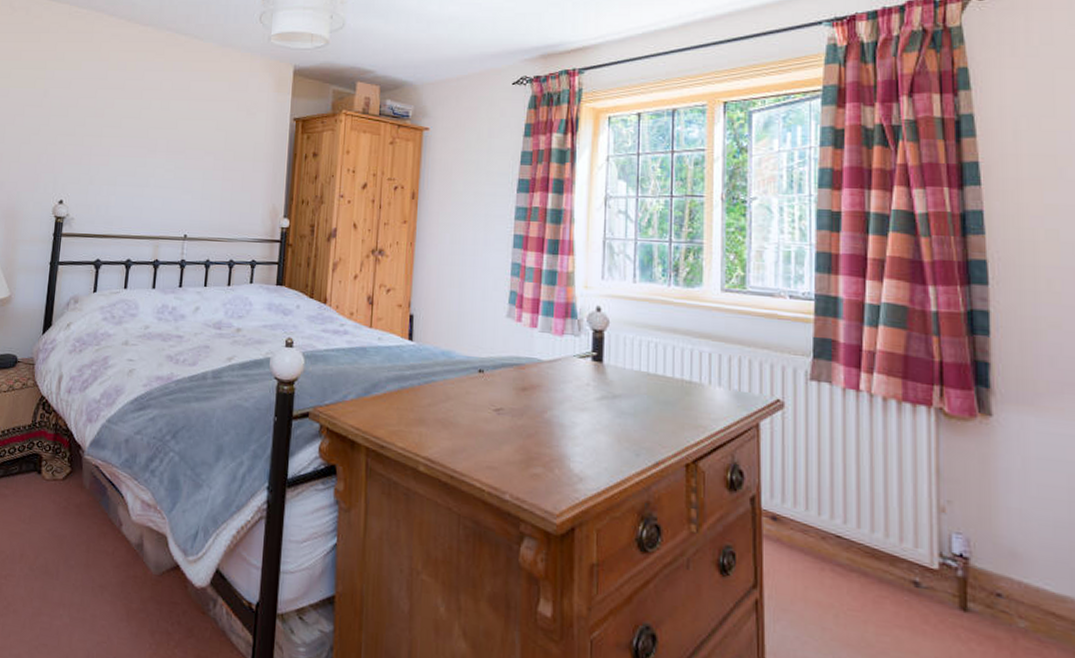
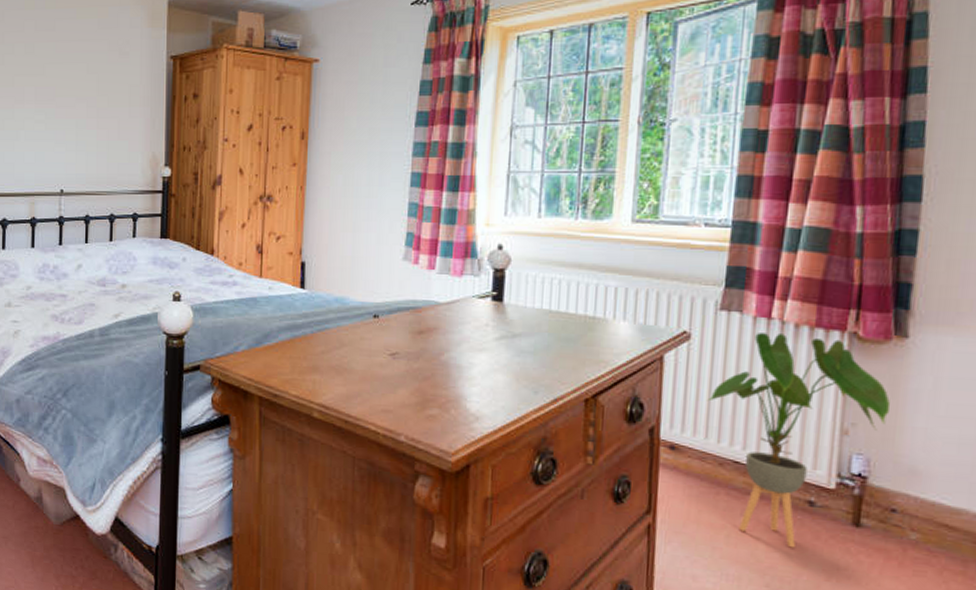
house plant: none [806,404,984,632] -> present [708,333,891,548]

